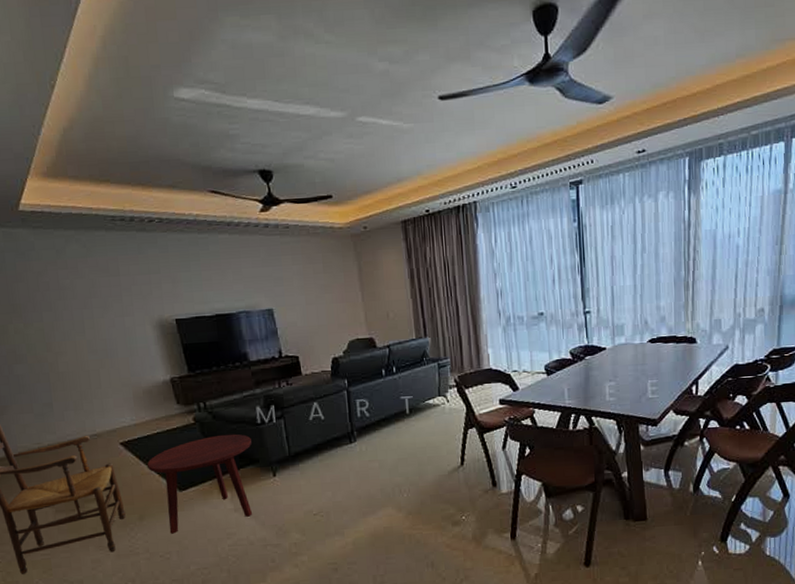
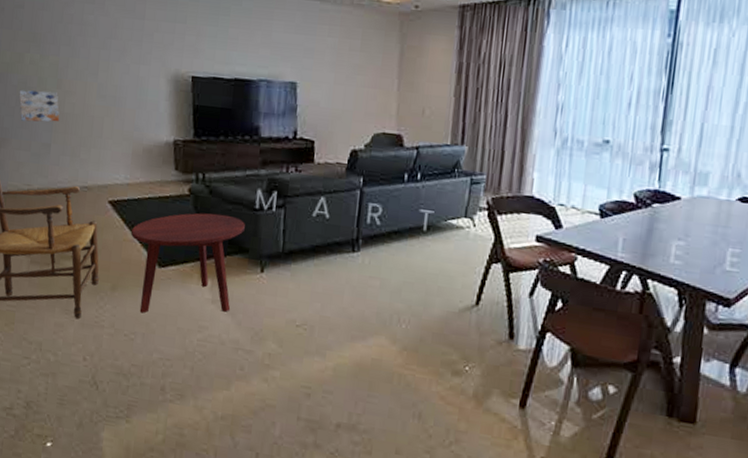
wall art: none [10,355,57,387] -> present [19,89,60,122]

